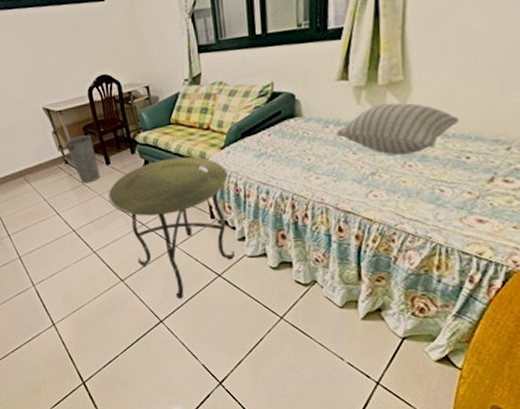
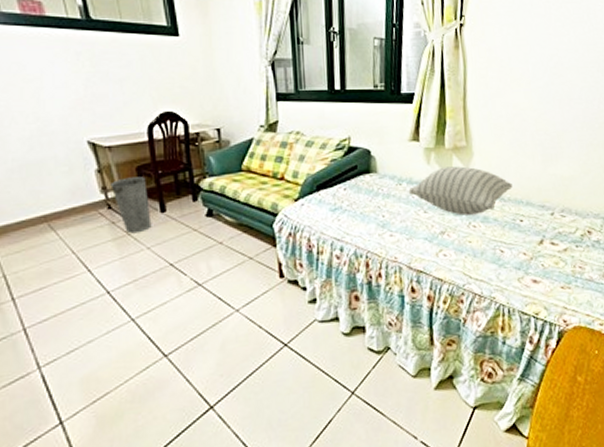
side table: present [108,156,235,300] -> none [159,207,304,378]

